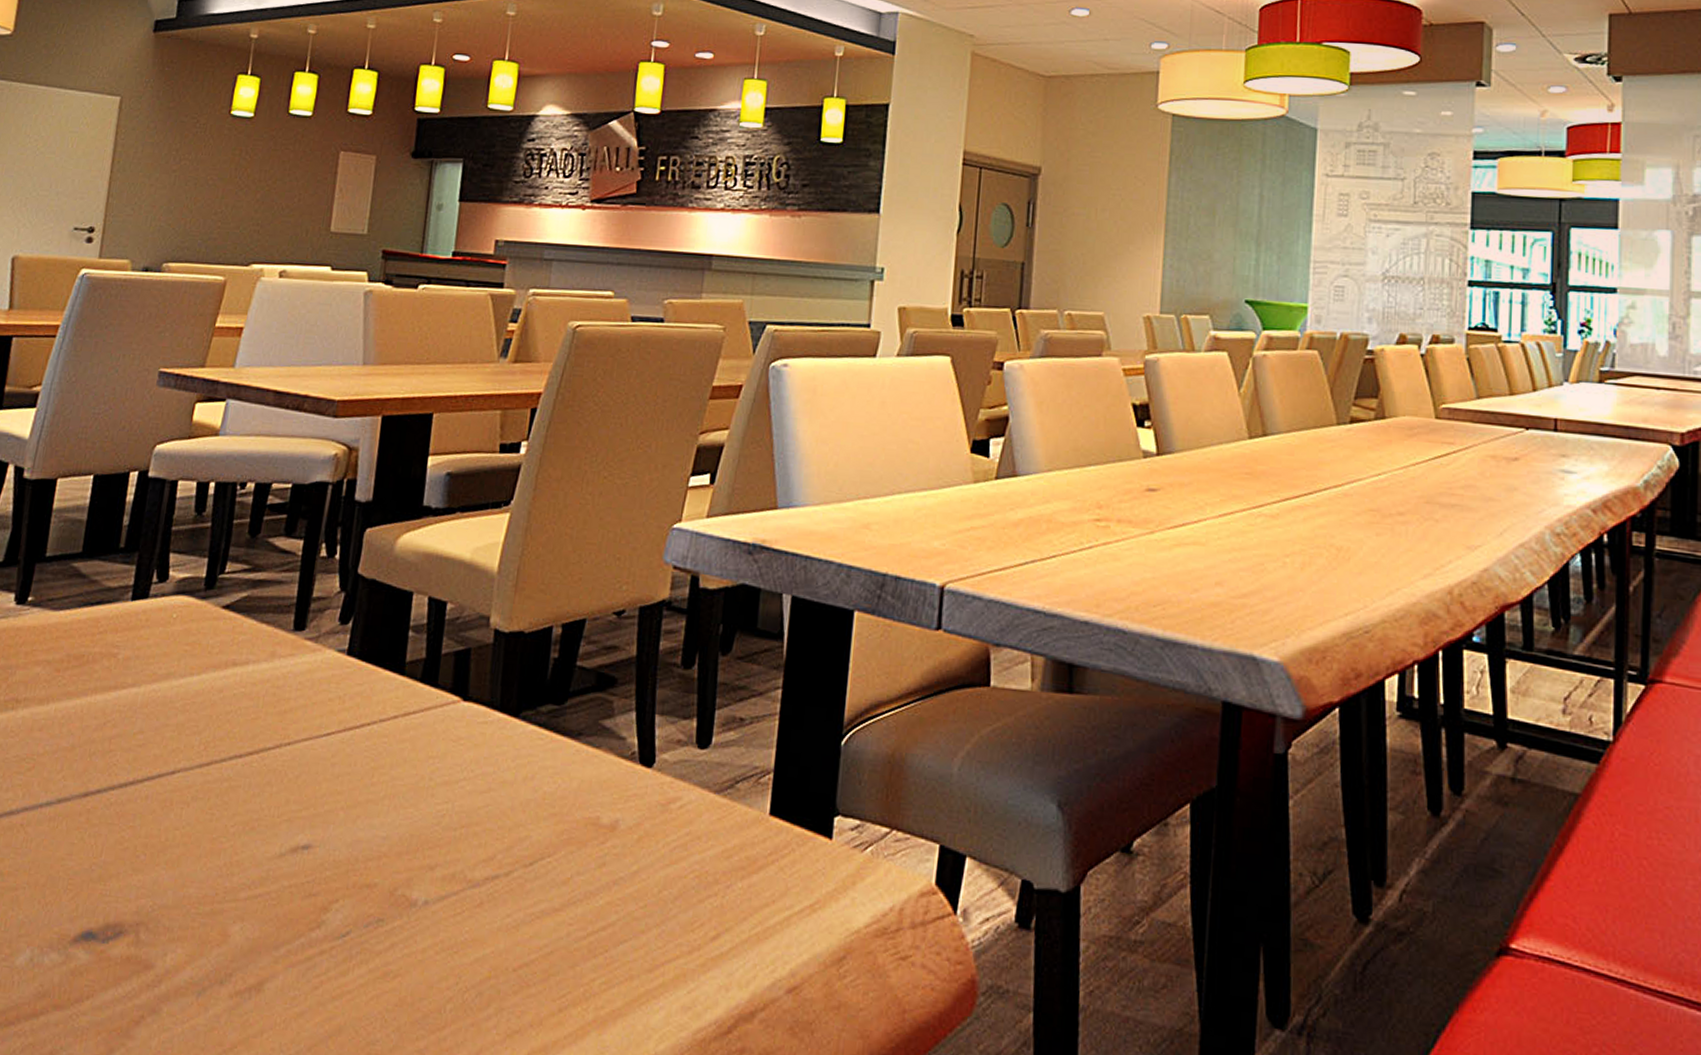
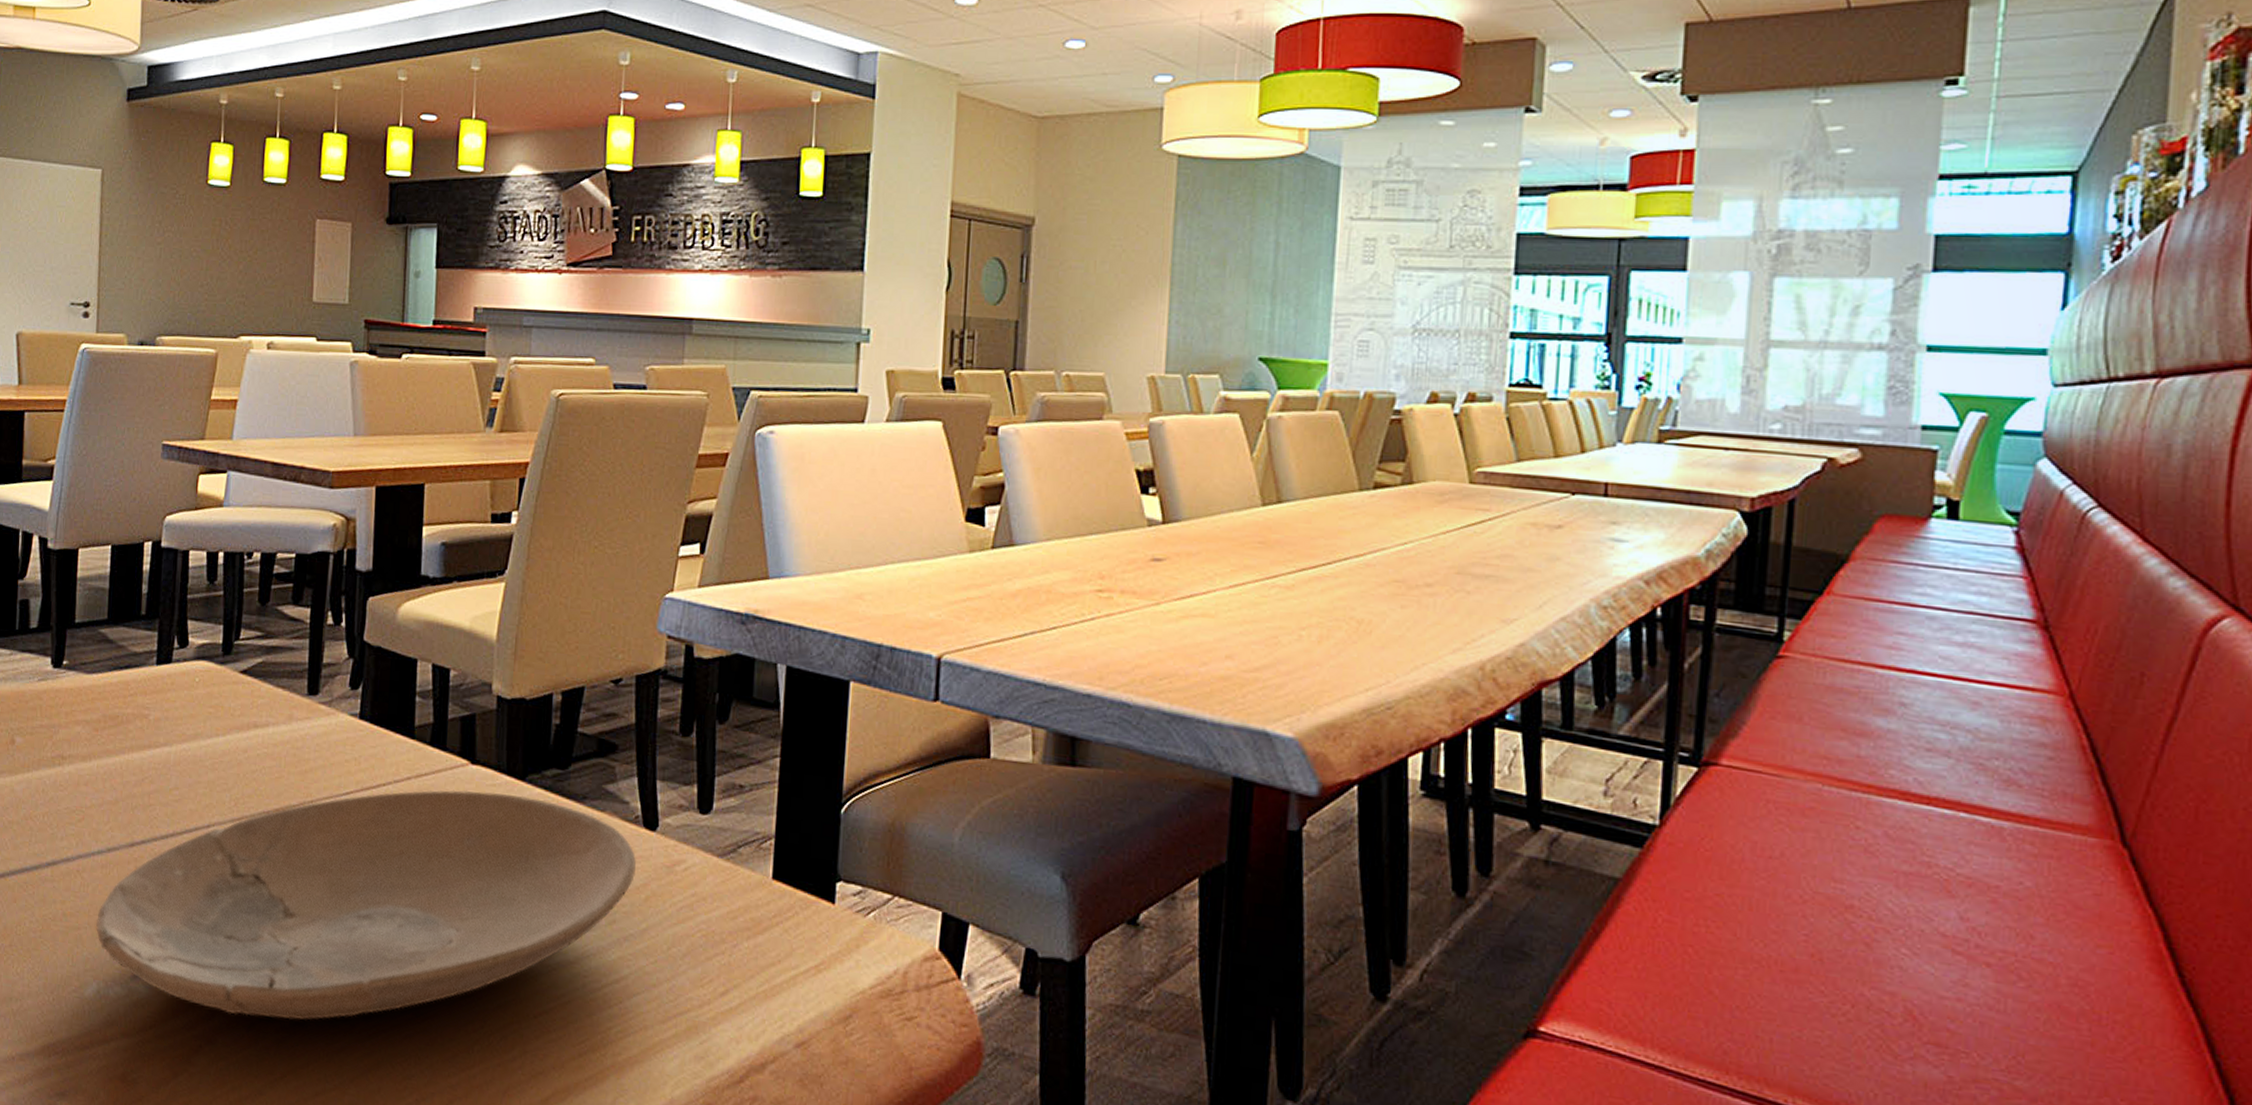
plate: none [36,728,631,983] -> present [96,790,637,1020]

